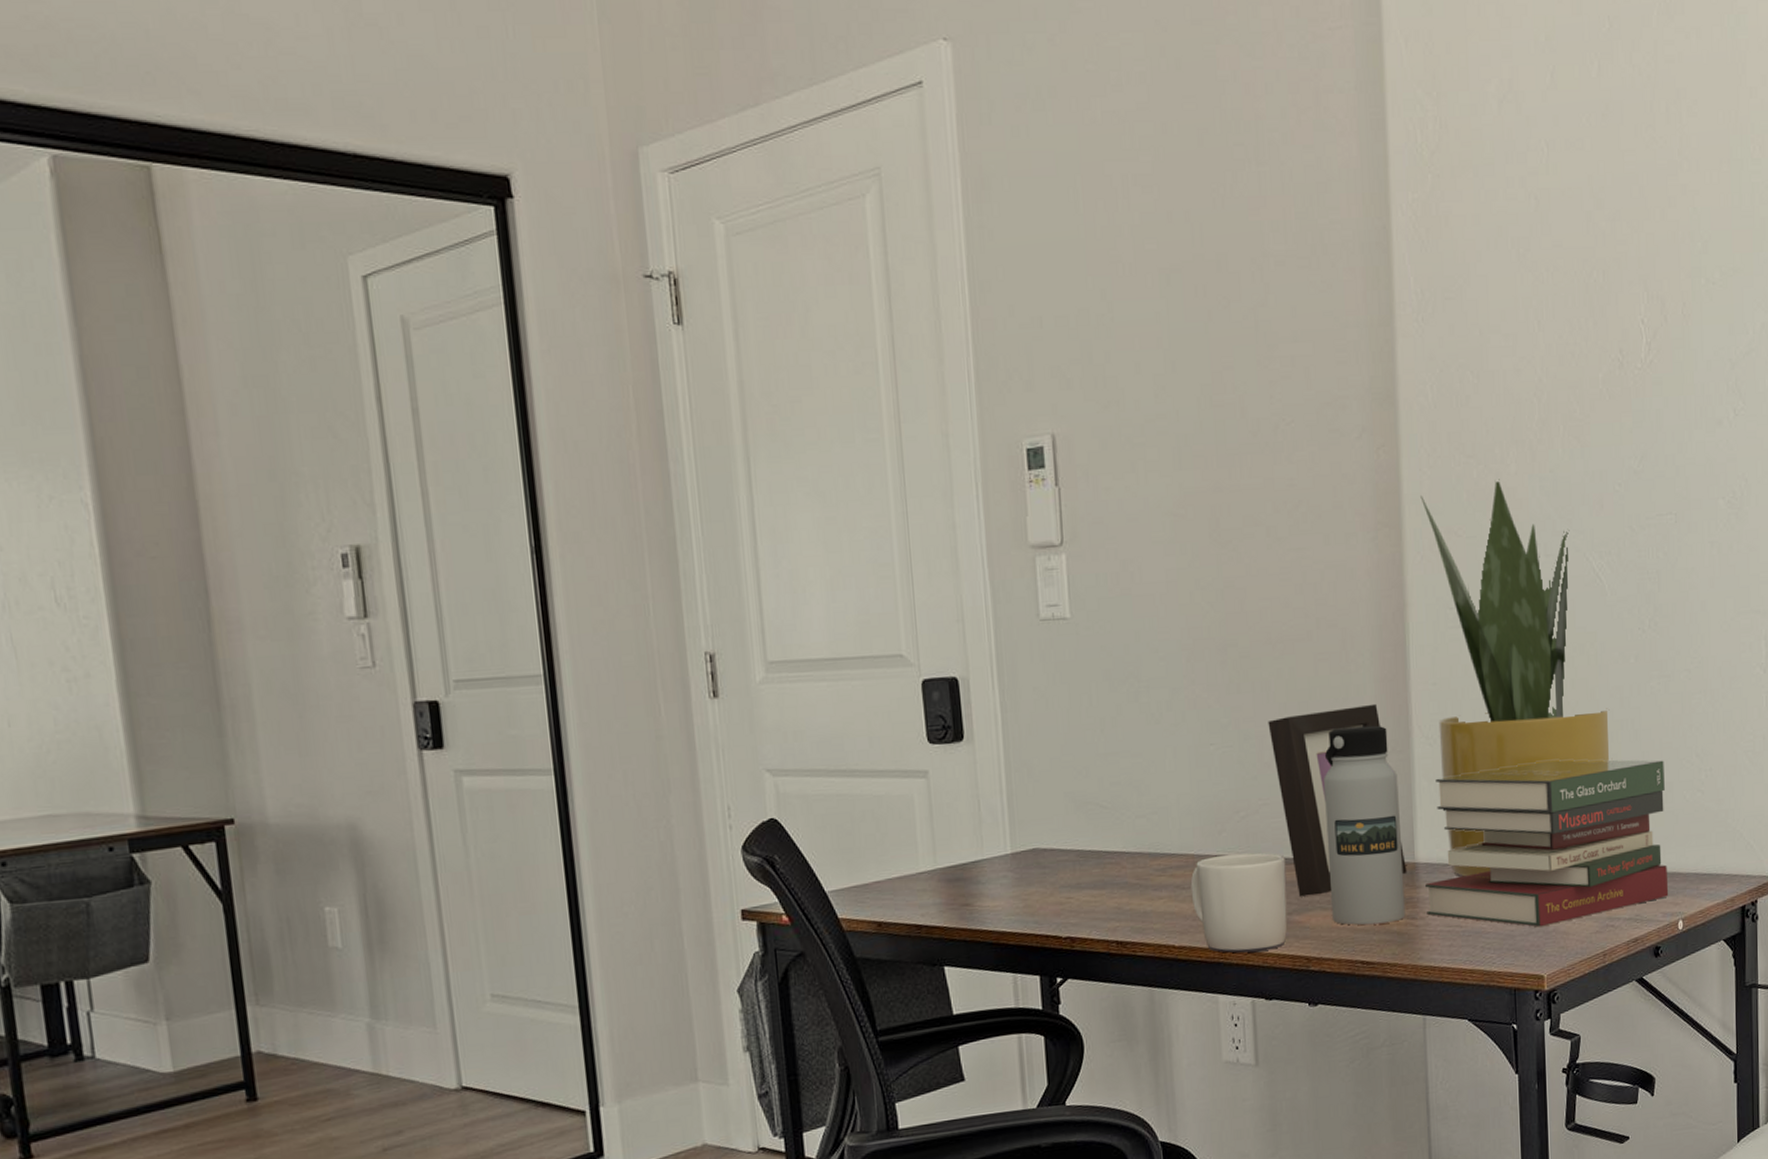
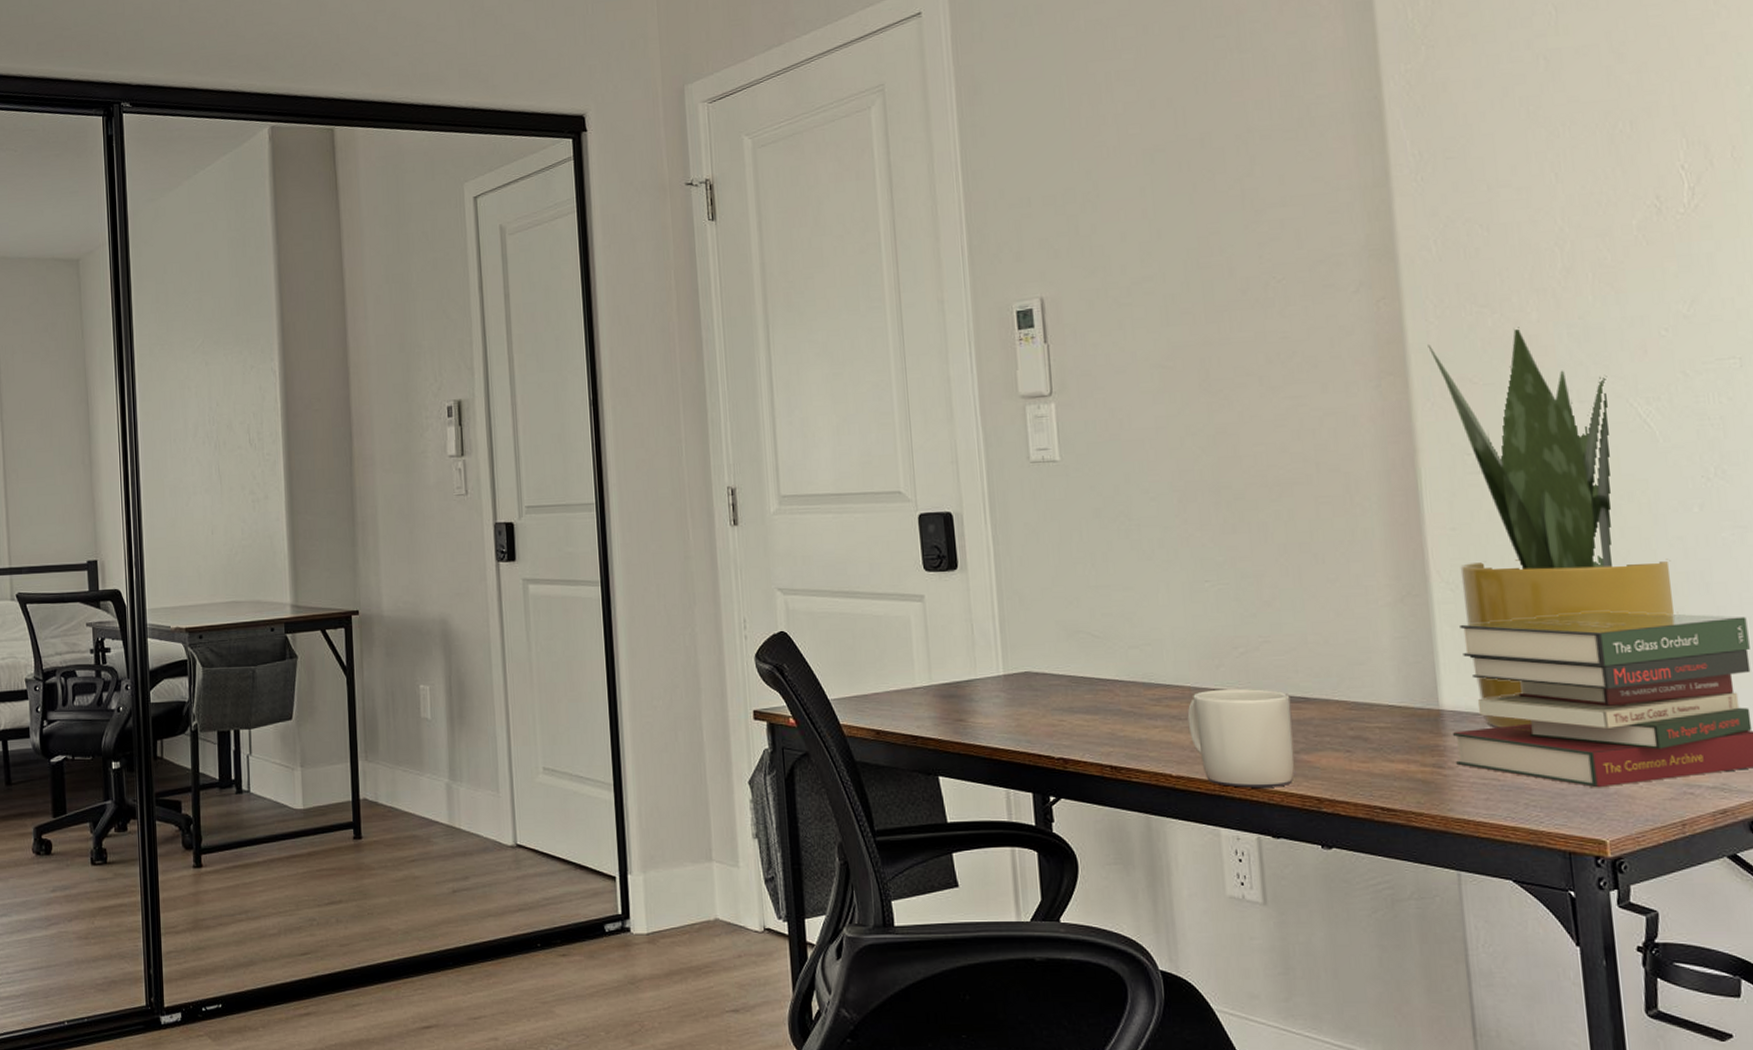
picture frame: present [1268,703,1408,897] -> none [1266,547,1431,736]
water bottle: present [1324,725,1406,926] -> none [1330,568,1431,771]

